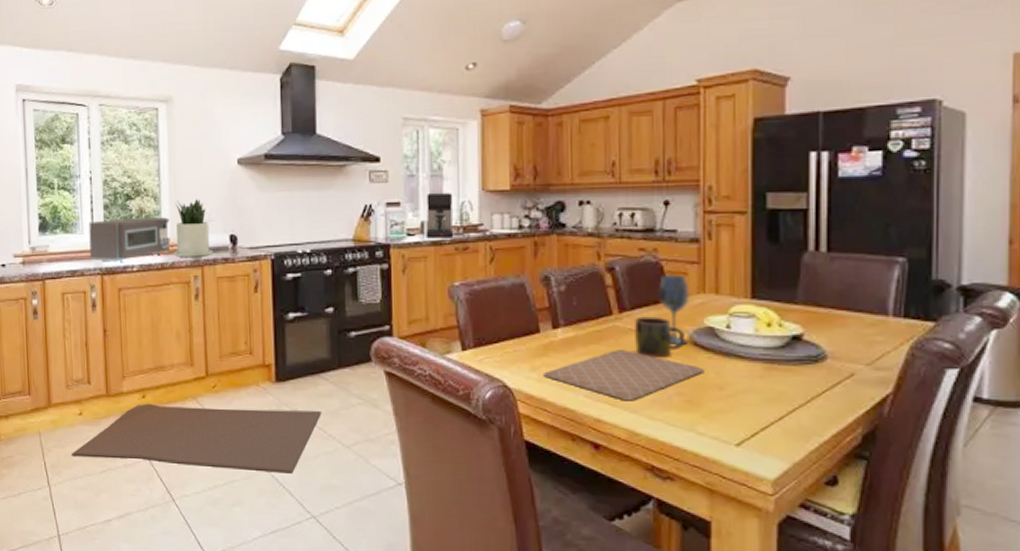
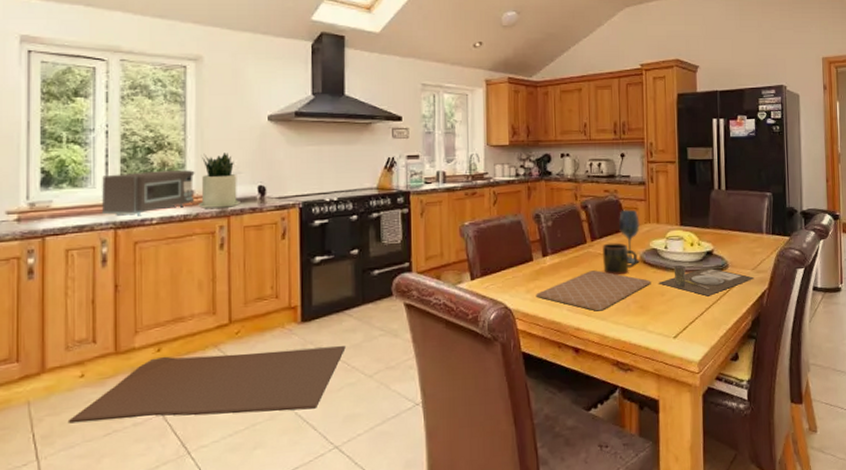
coffee maker: present [426,192,454,239] -> none [441,147,464,186]
place setting: none [715,350,870,396] -> present [658,264,754,296]

